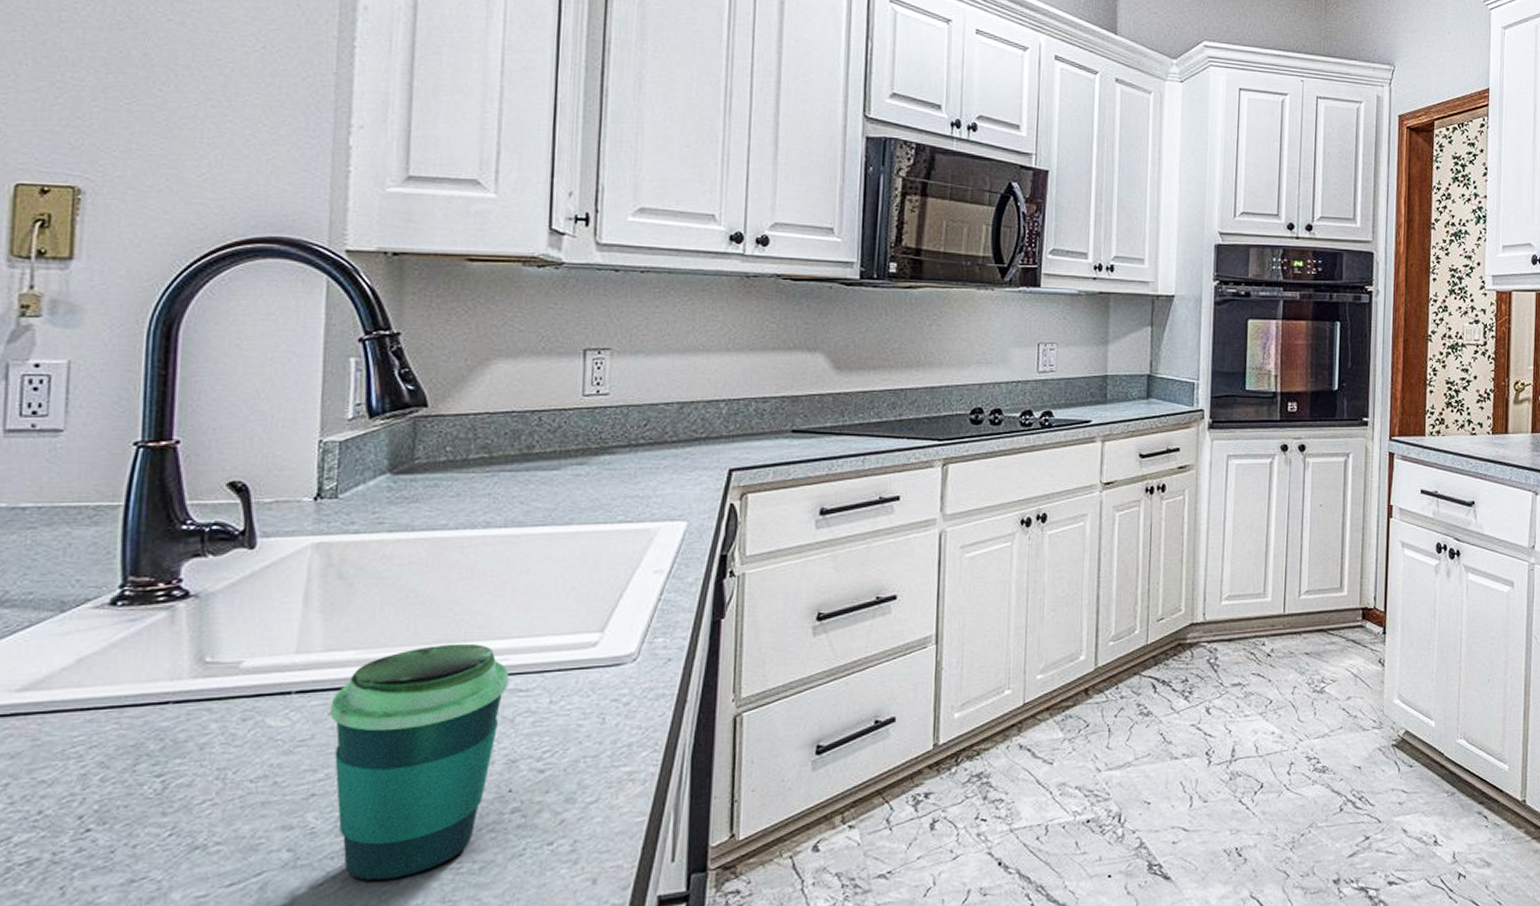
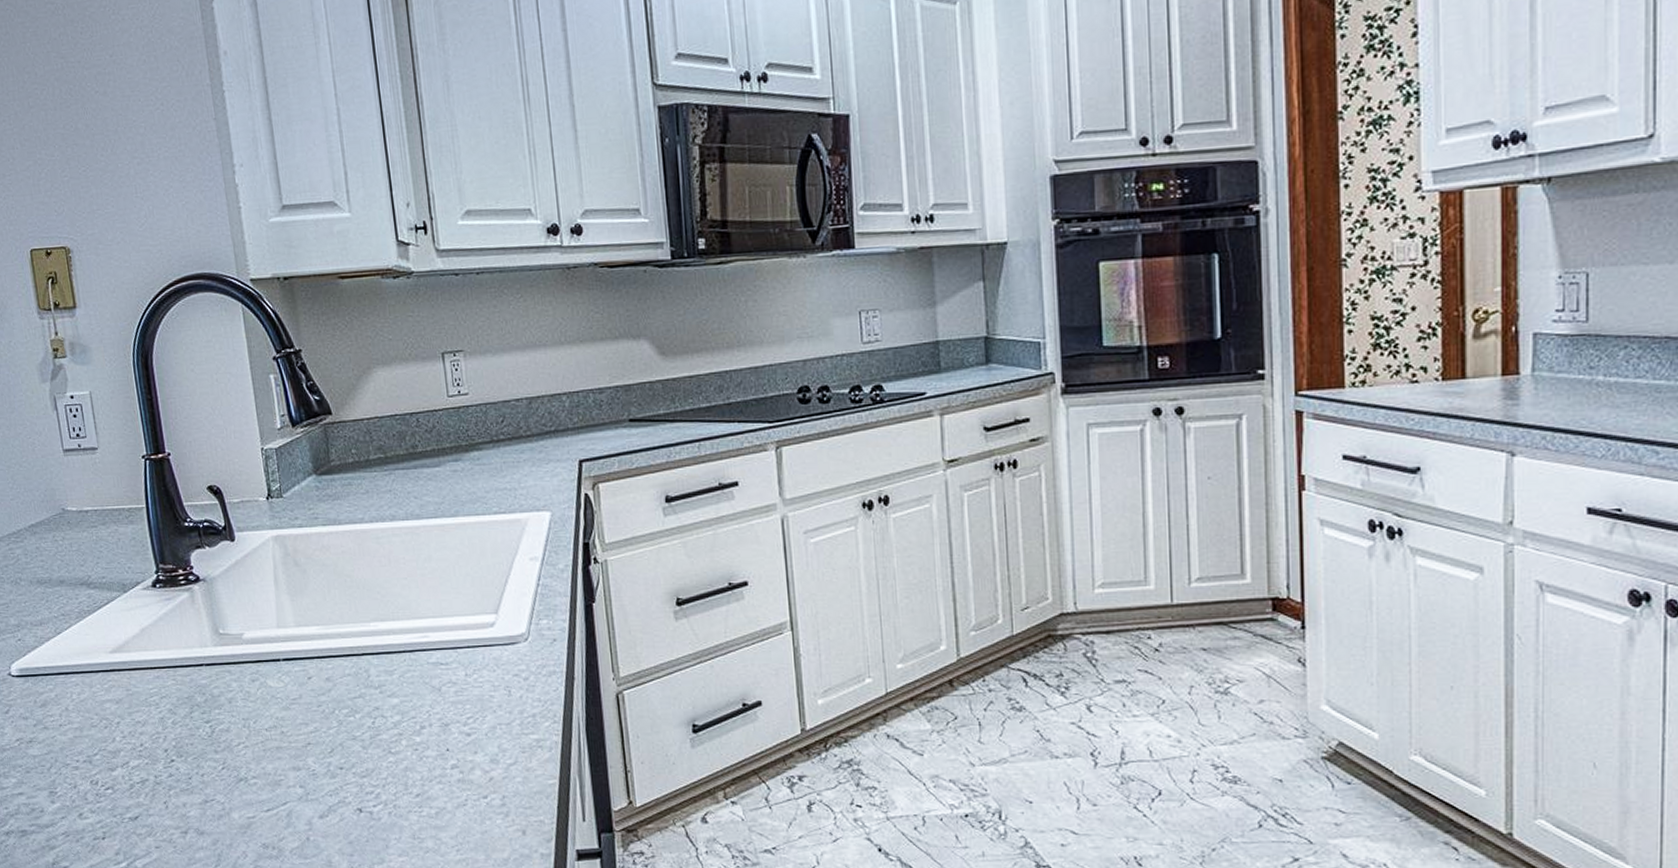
cup: present [330,643,509,882] -> none [308,622,432,817]

